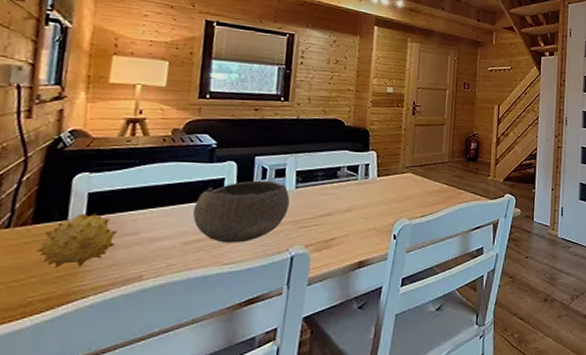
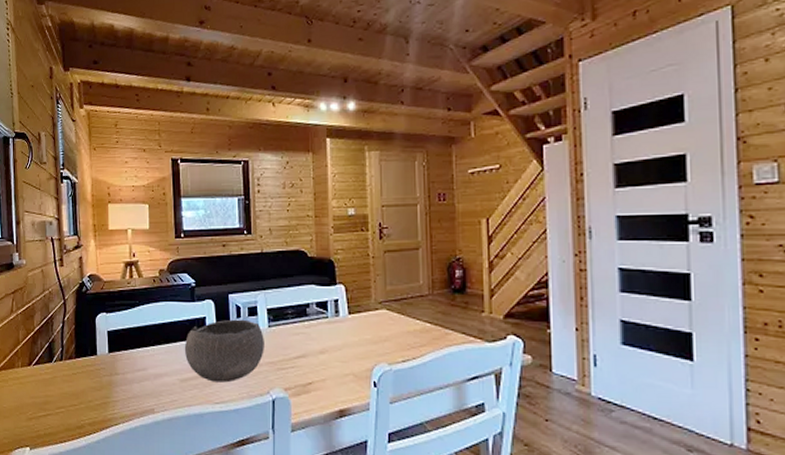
fruit: present [35,214,119,267] -> none [80,350,132,397]

